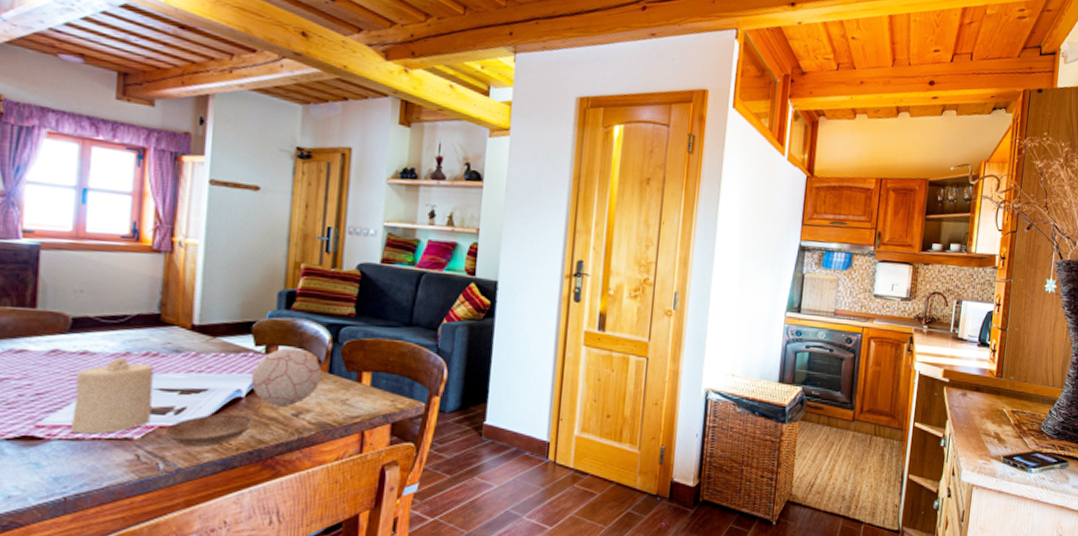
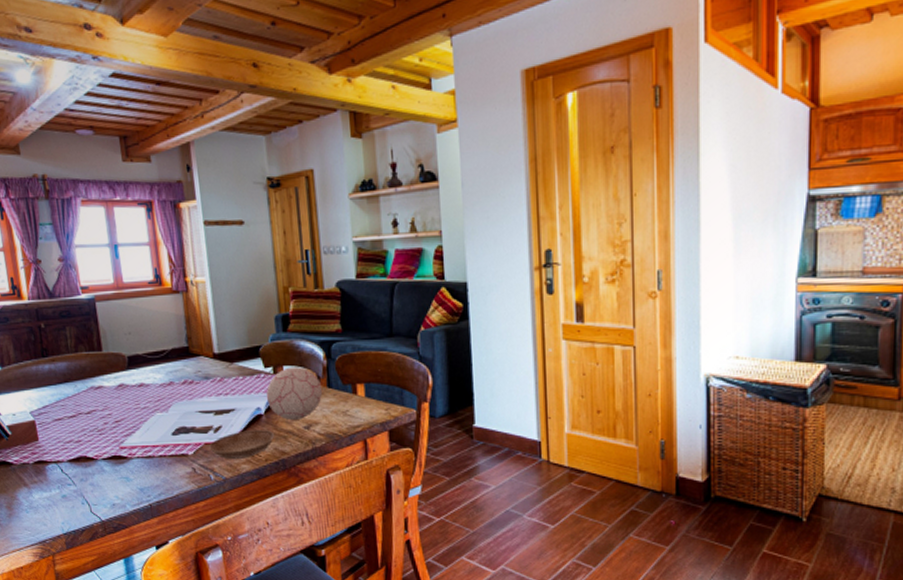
candle: present [71,357,154,434] -> none [139,386,198,452]

